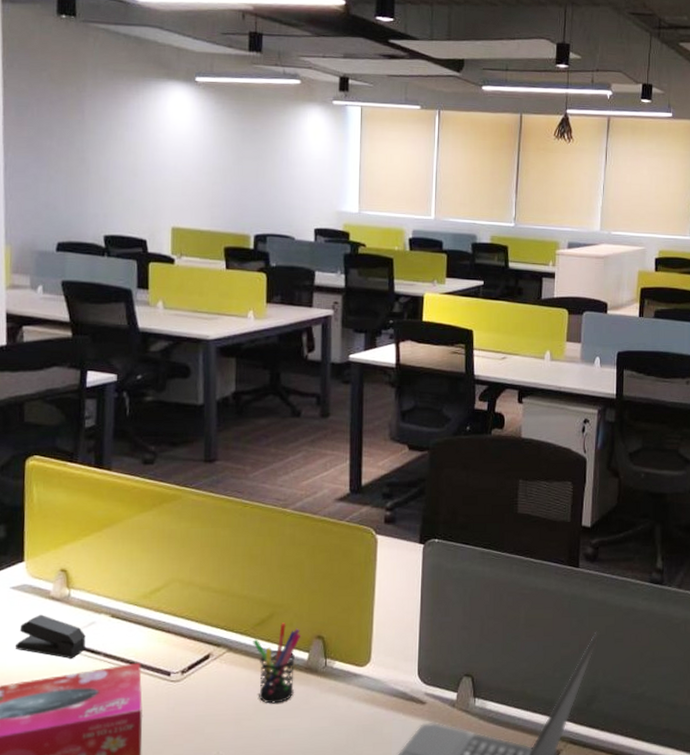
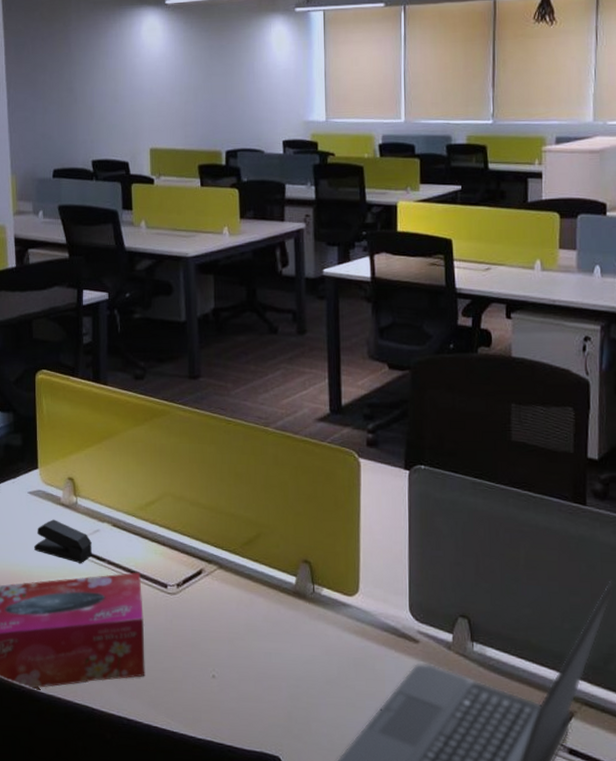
pen holder: present [253,622,302,704] -> none [242,544,288,626]

